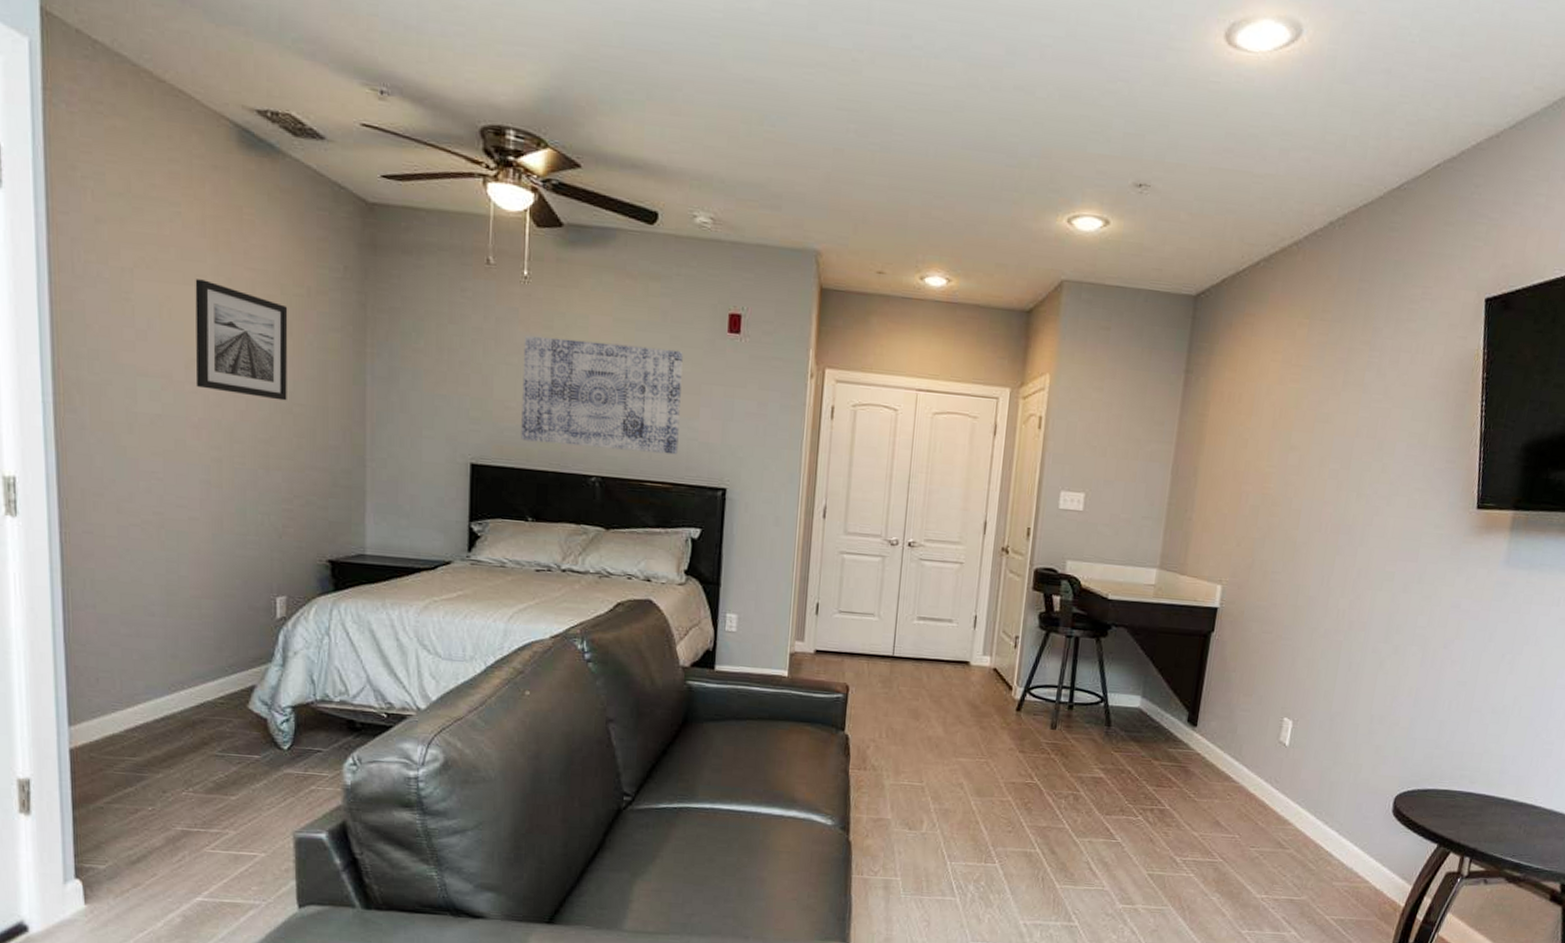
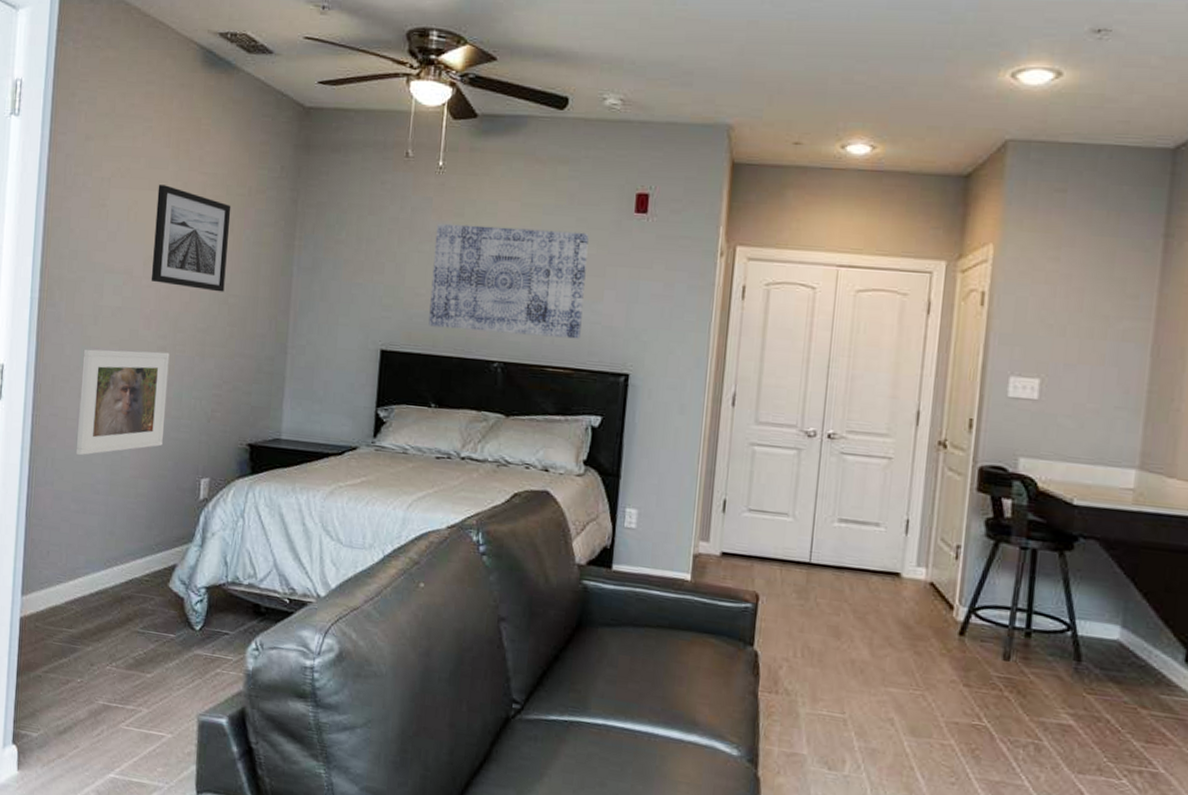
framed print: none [118,460,228,575] -> present [75,349,170,455]

